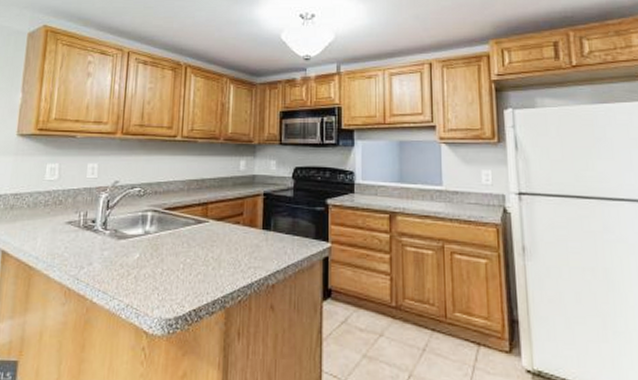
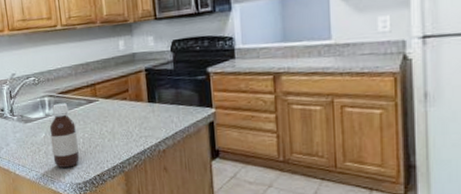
bottle: none [143,220,178,298] -> present [49,103,80,168]

